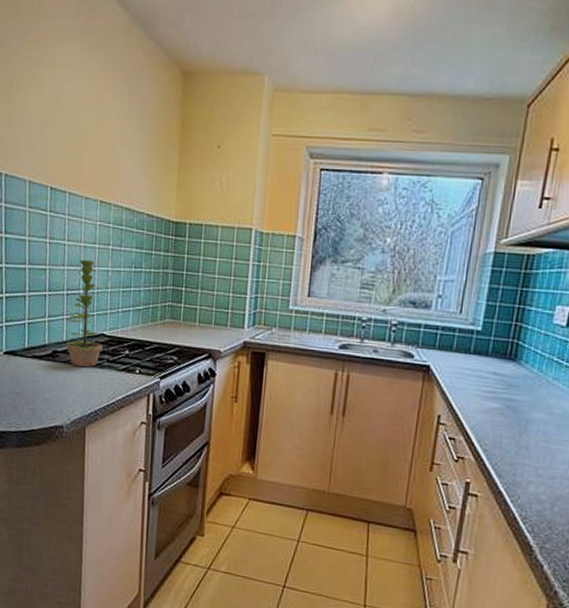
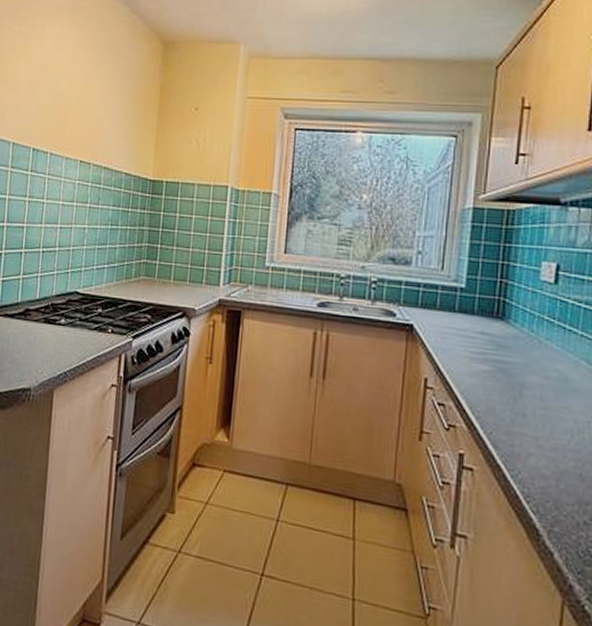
plant: present [66,259,103,368] -> none [38,217,76,327]

